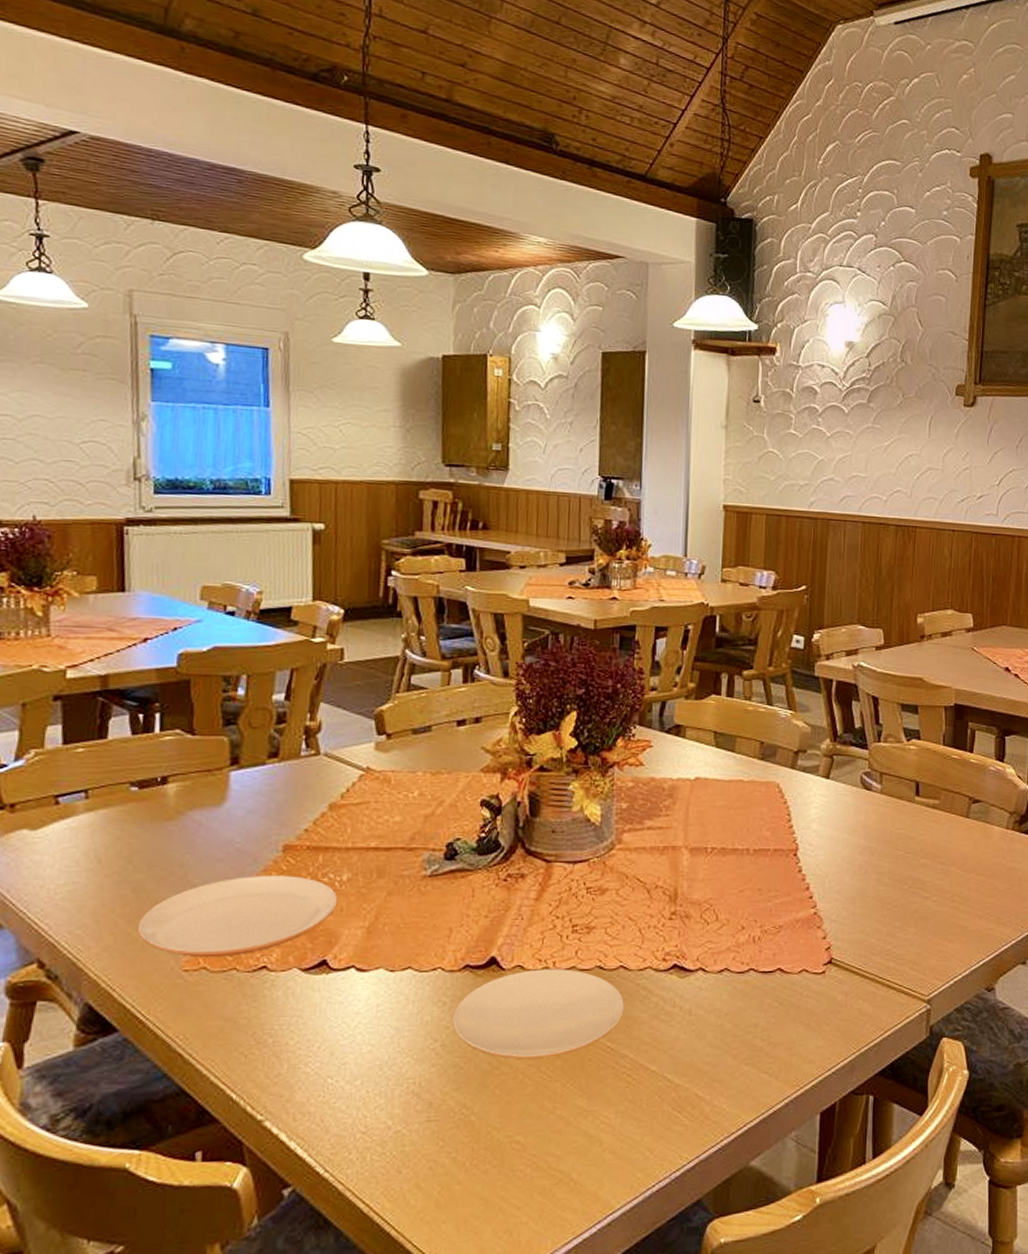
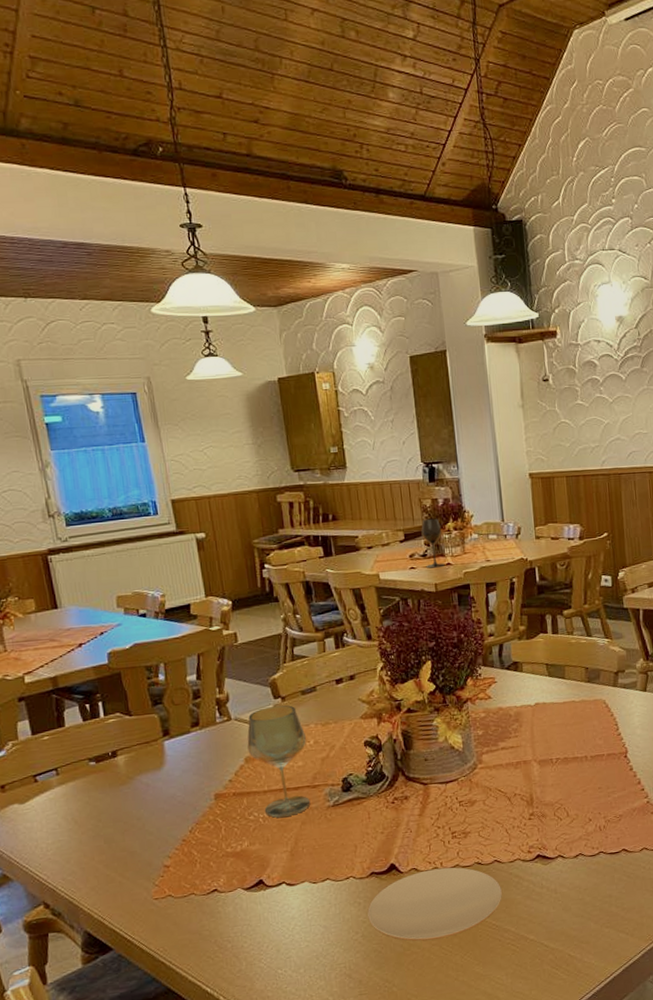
plate: present [139,874,338,958] -> none [114,817,264,888]
wine glass: none [334,743,411,883] -> present [247,705,311,818]
wineglass: none [586,542,612,601] -> present [421,518,445,568]

